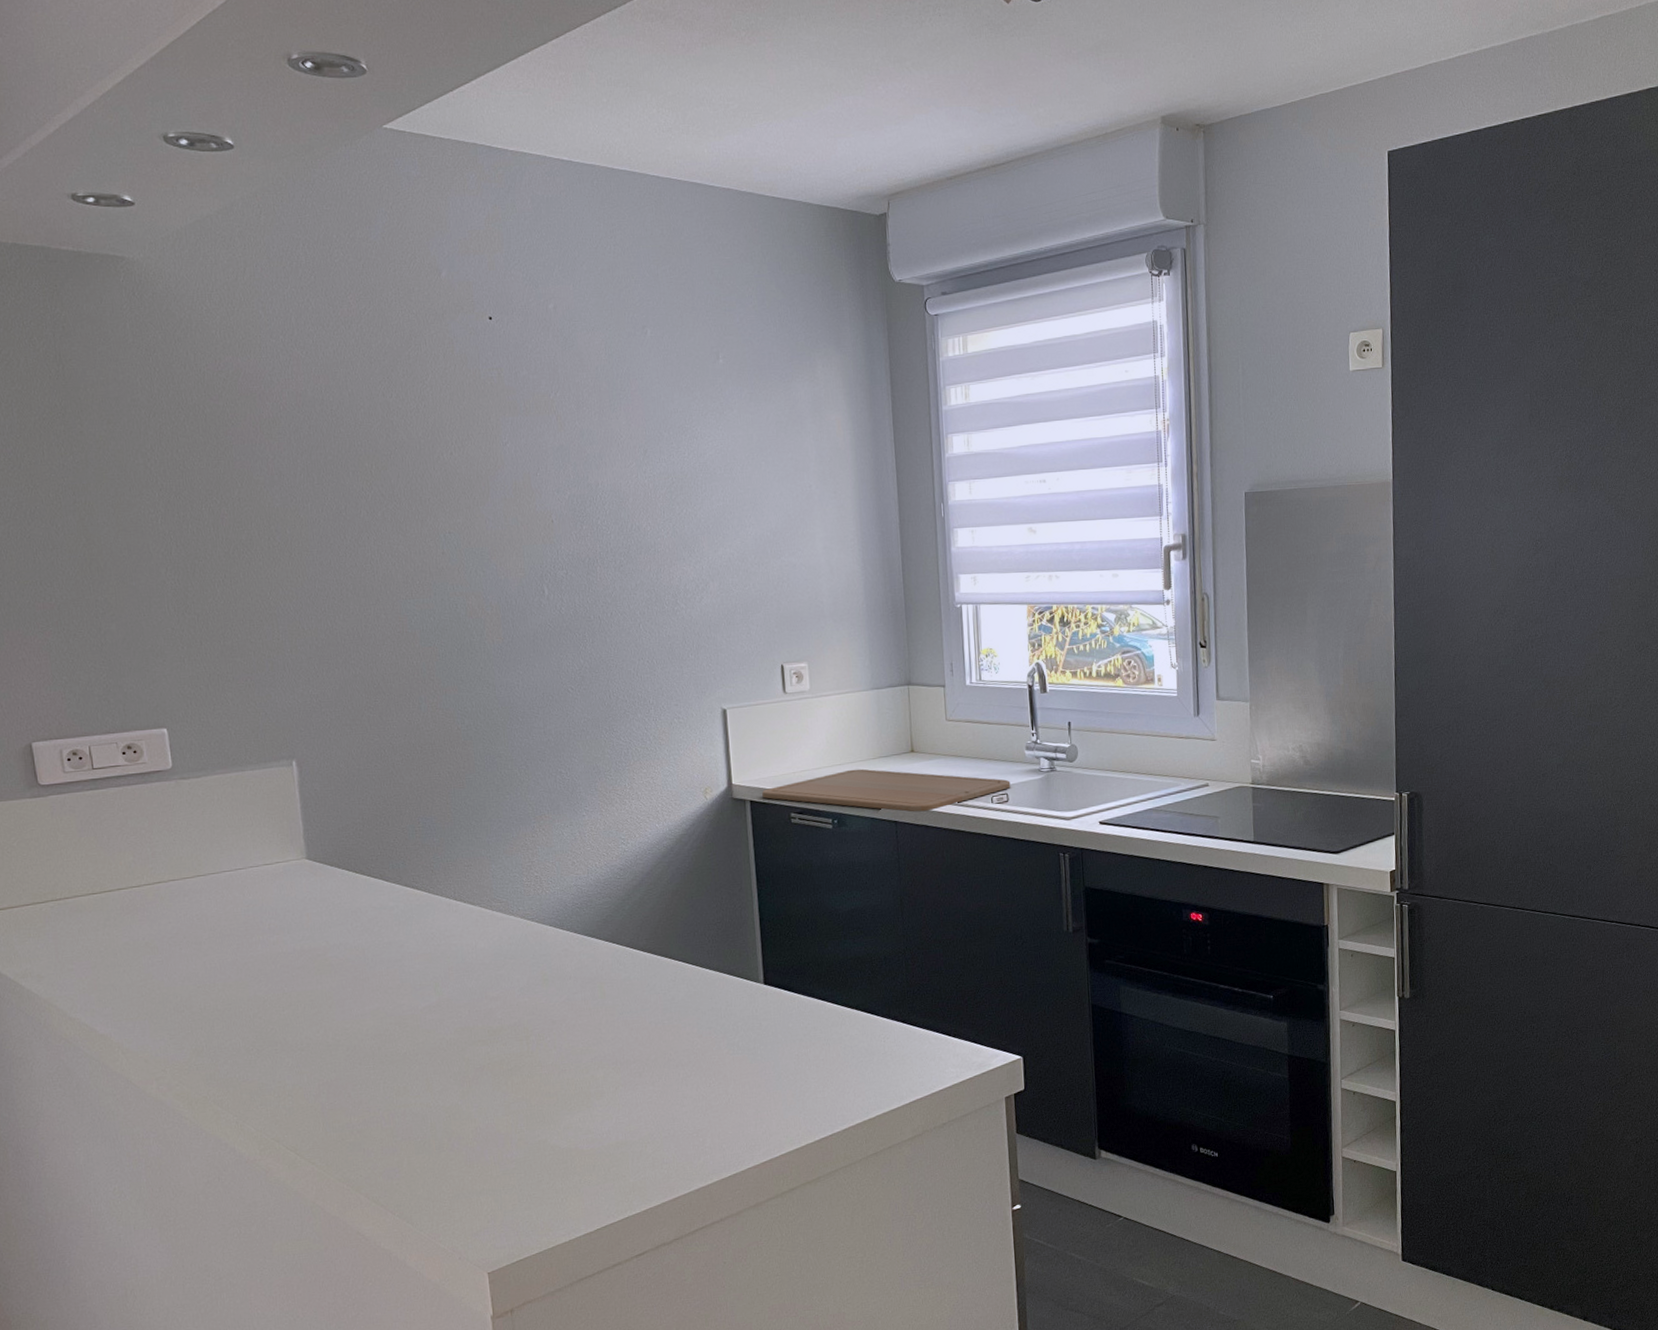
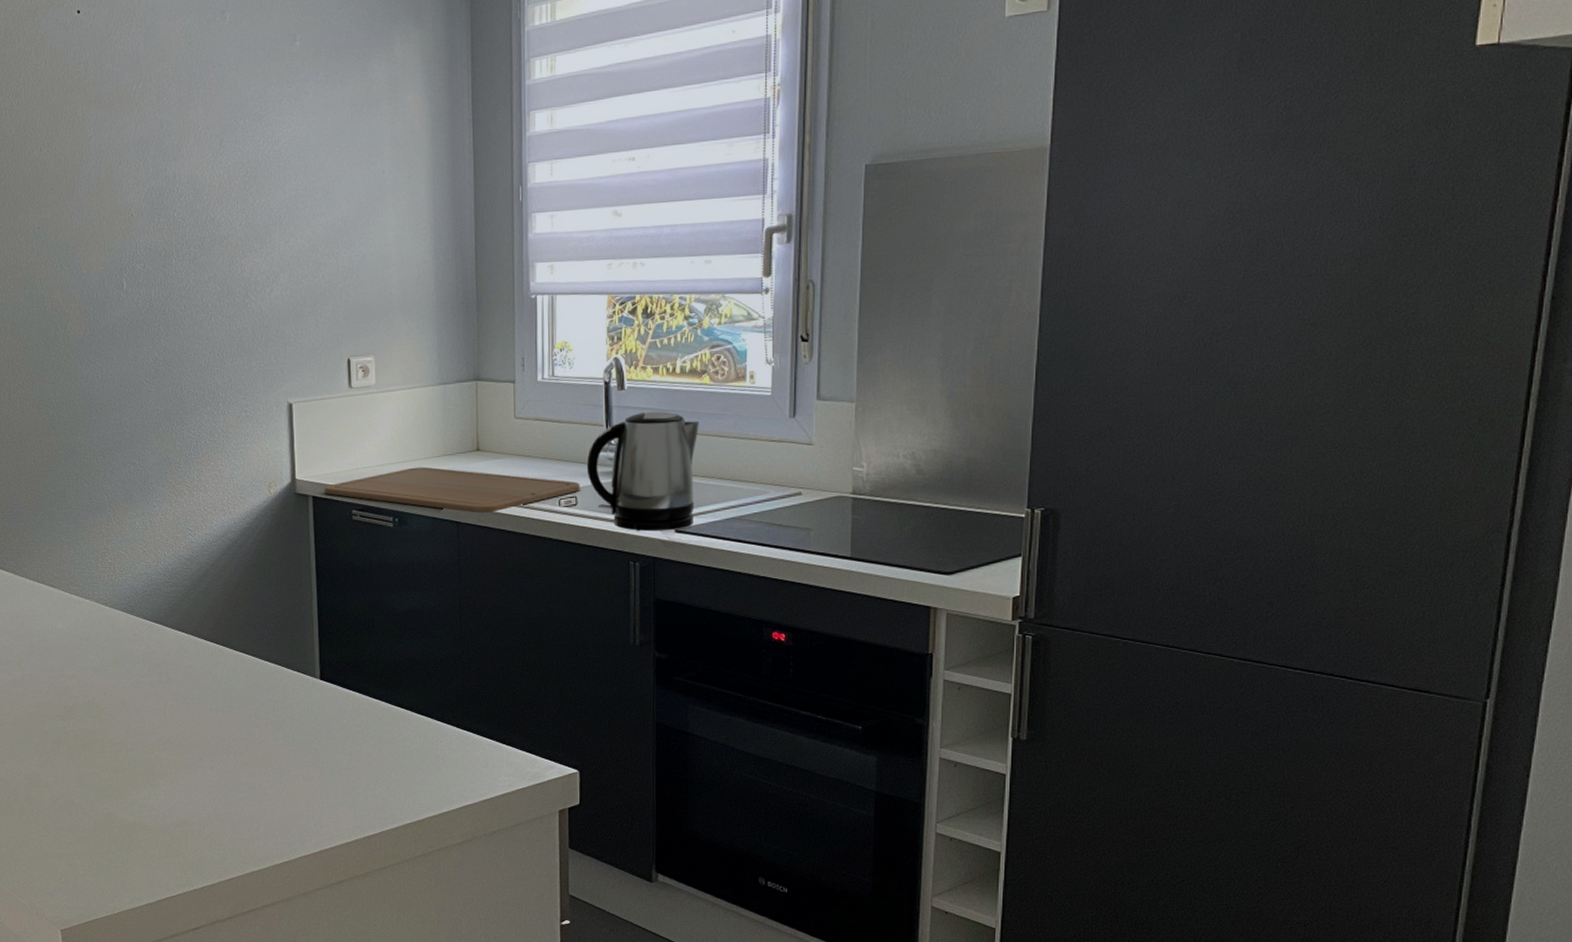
kettle: none [1015,712,1116,825] -> present [586,411,699,532]

